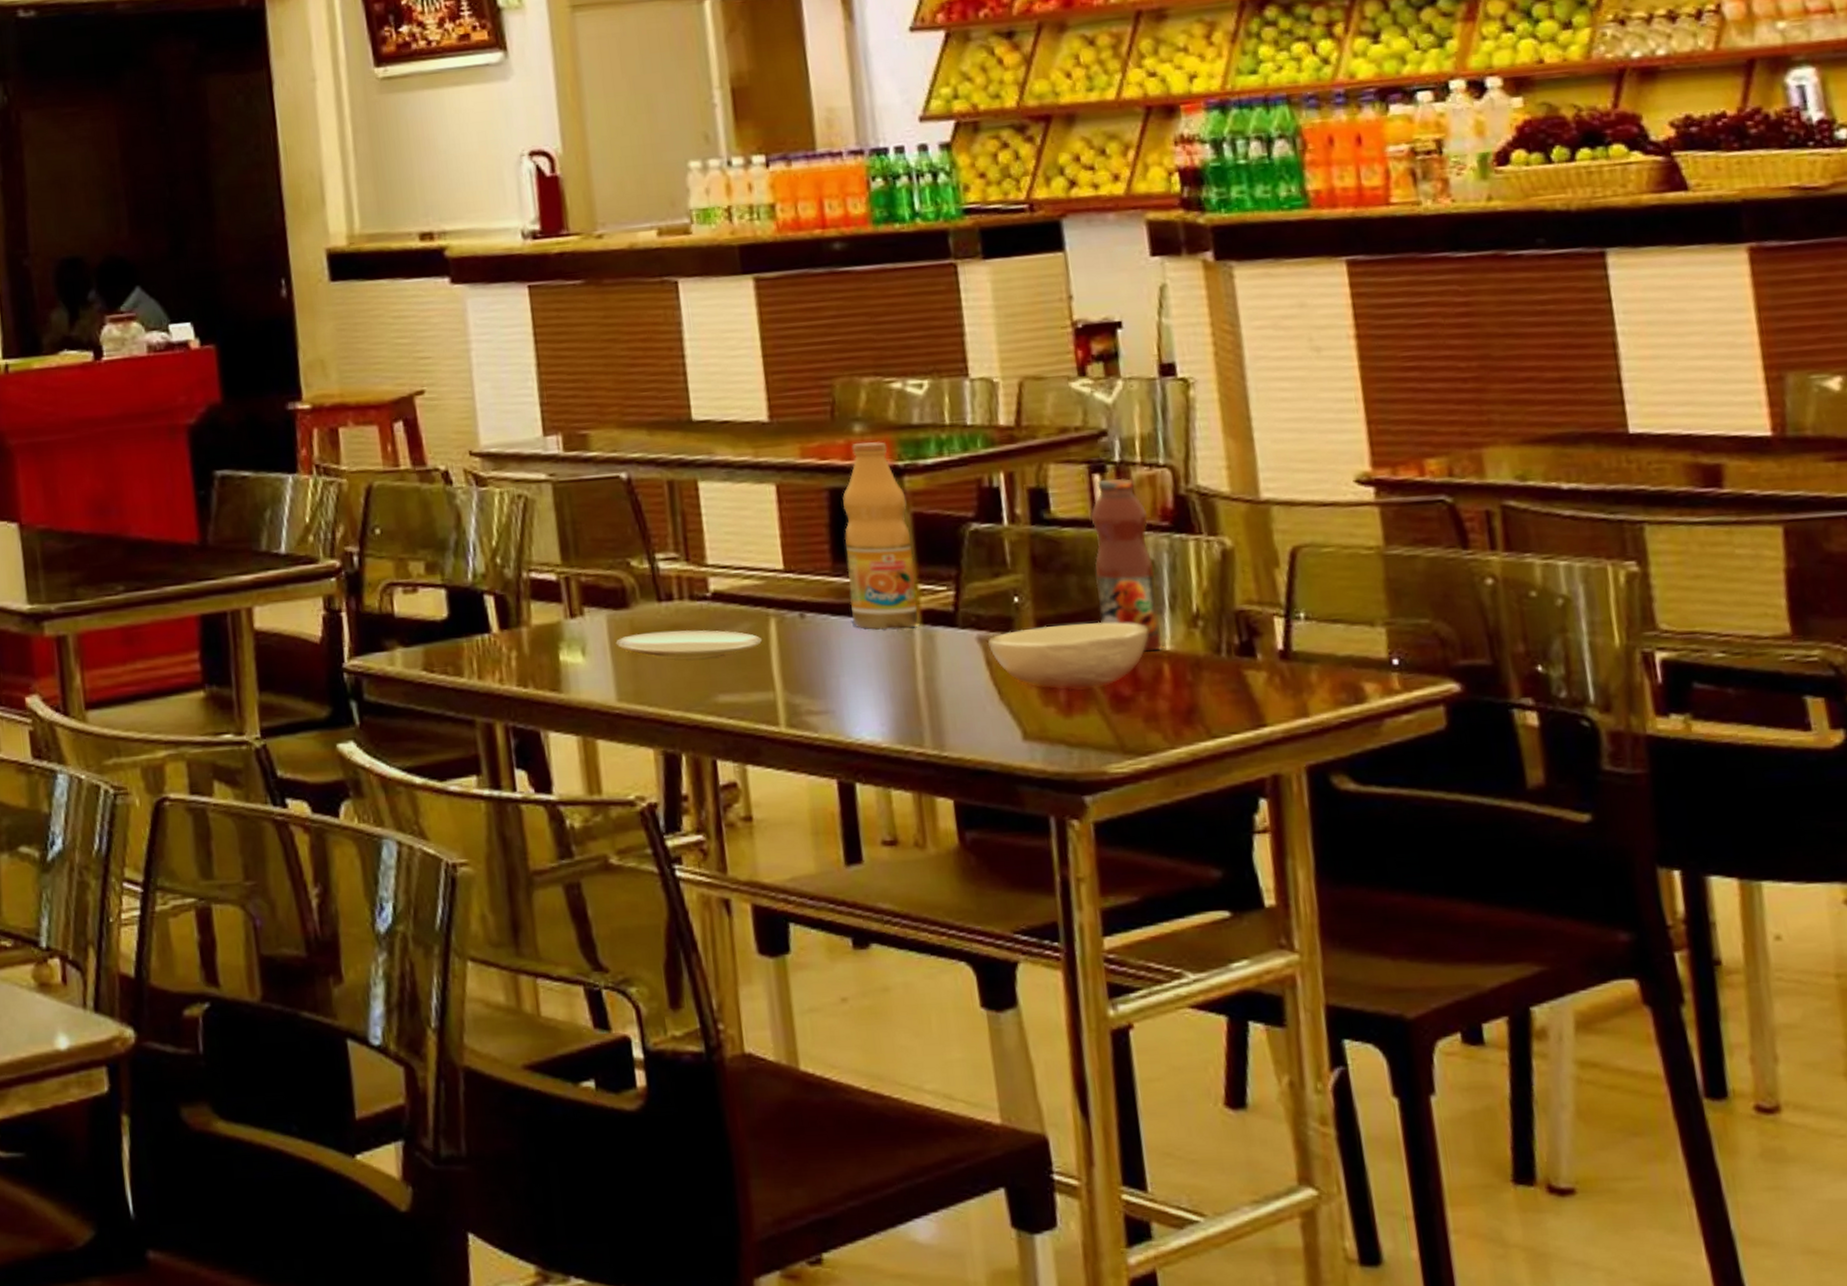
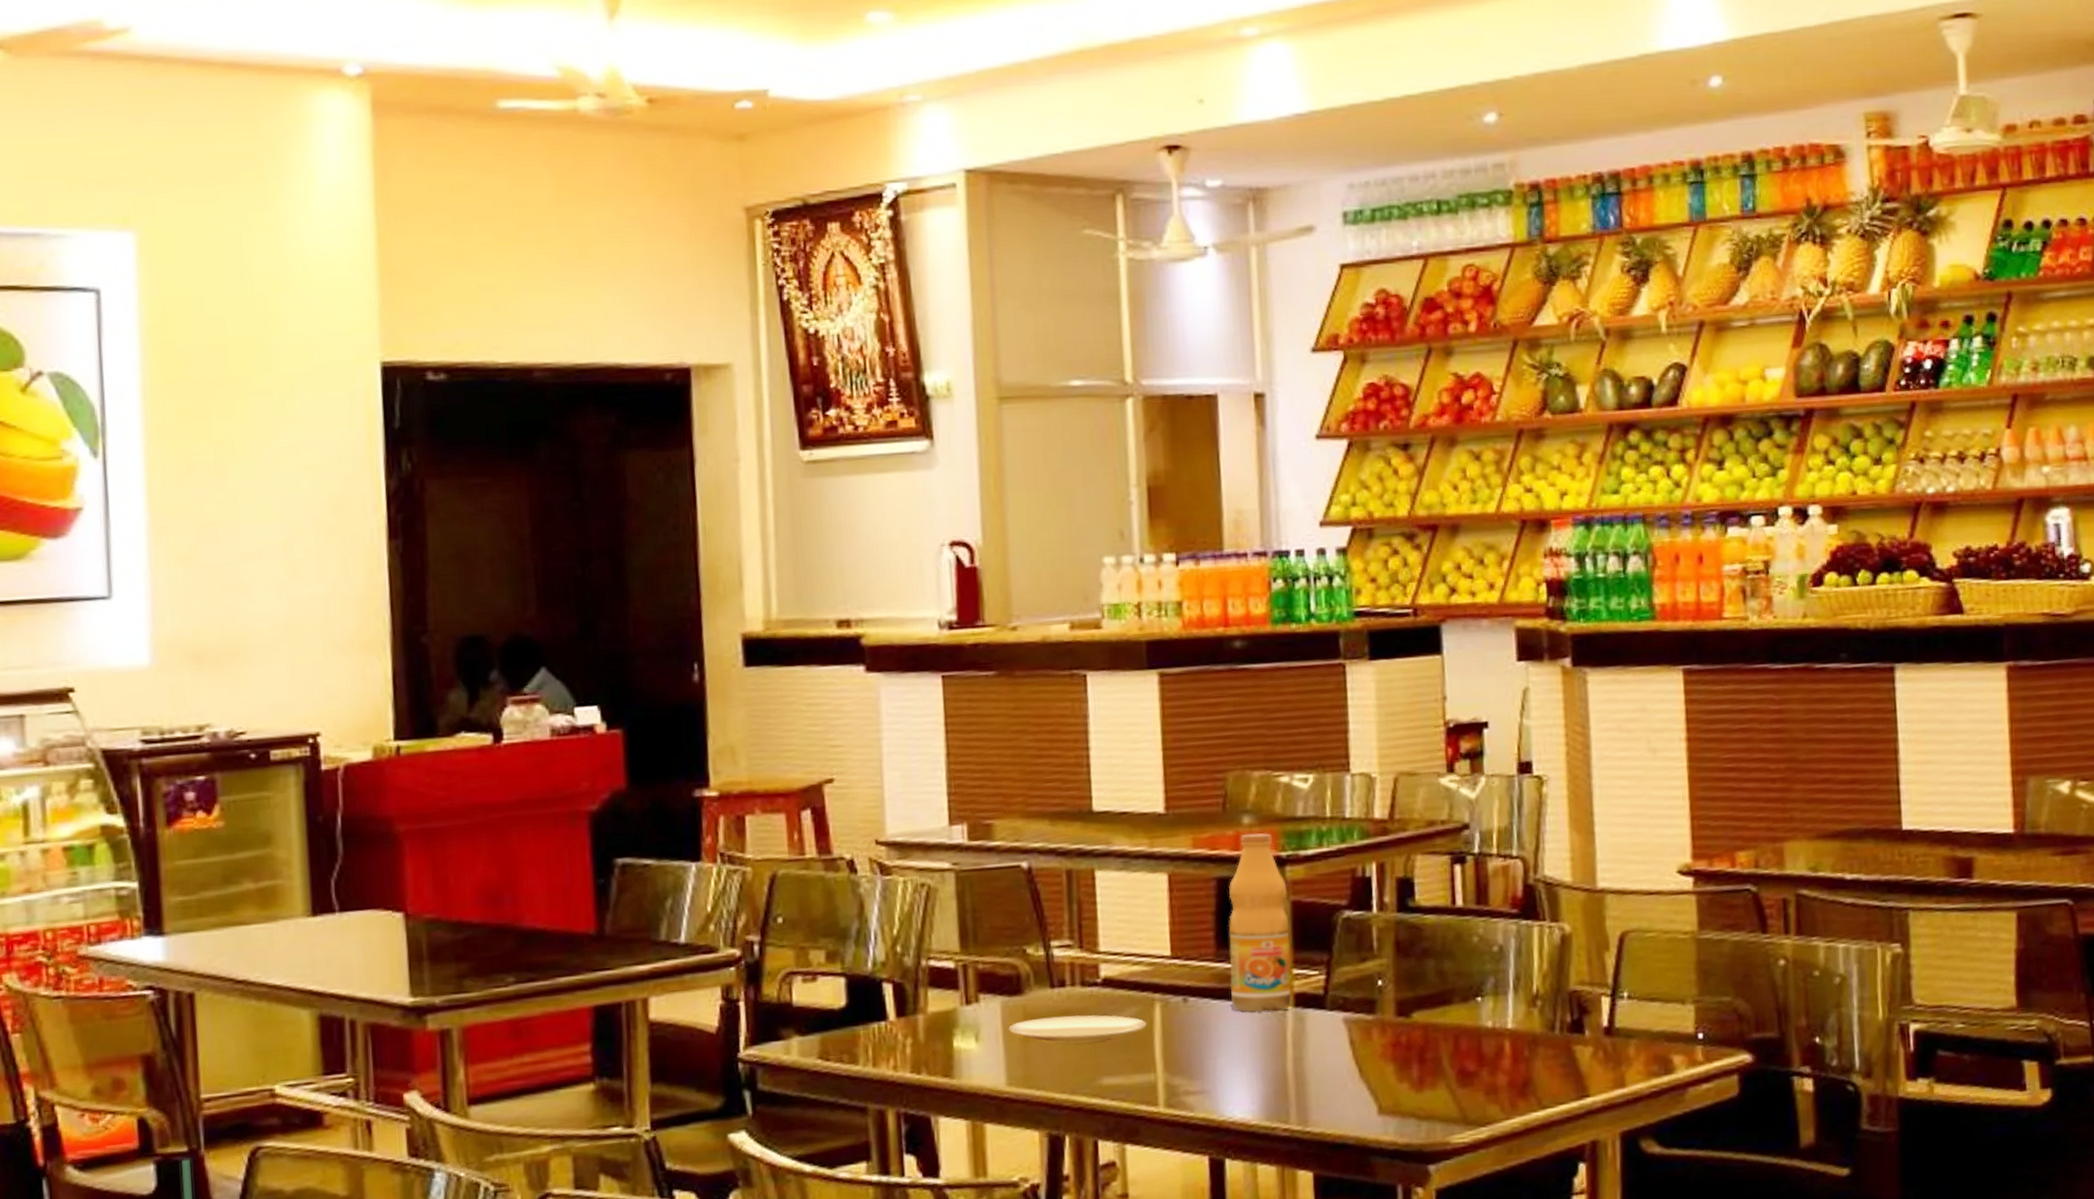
soup bowl: present [987,621,1149,690] -> none [1352,1002,1494,1067]
fruit juice: present [1091,478,1162,652] -> none [1451,869,1505,1030]

